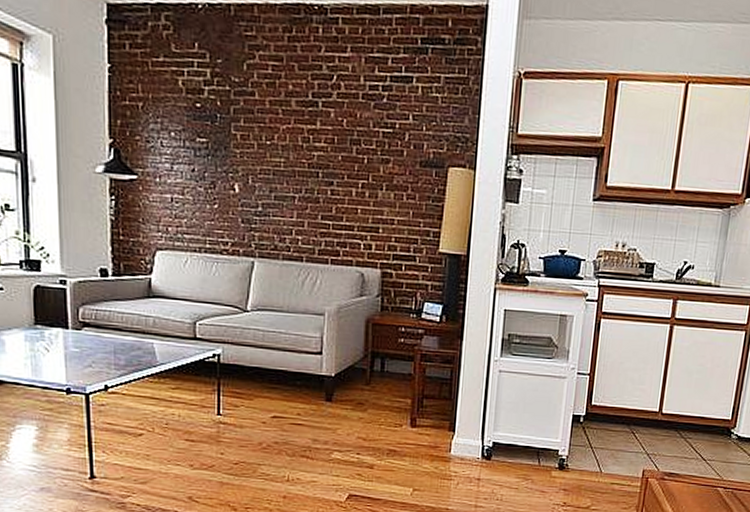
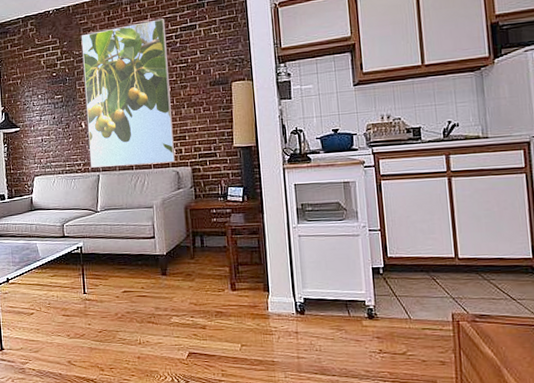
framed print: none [242,53,371,261] -> present [81,18,175,168]

